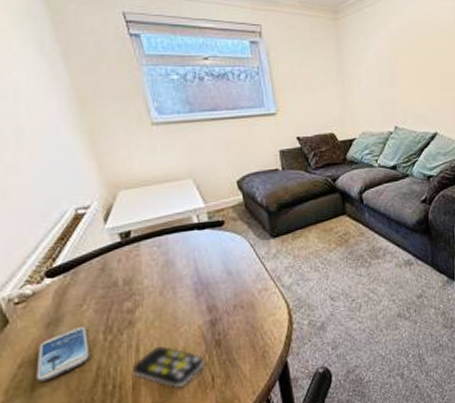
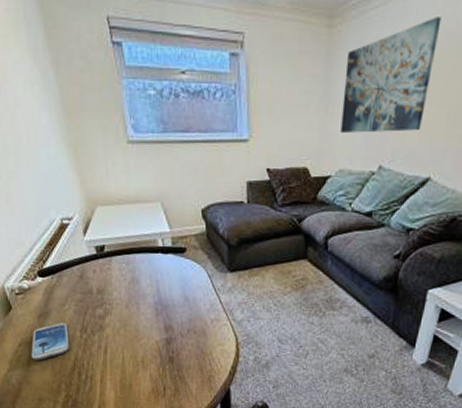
remote control: present [133,345,205,389] -> none [101,351,159,391]
wall art: none [353,12,422,102] -> present [340,17,442,133]

